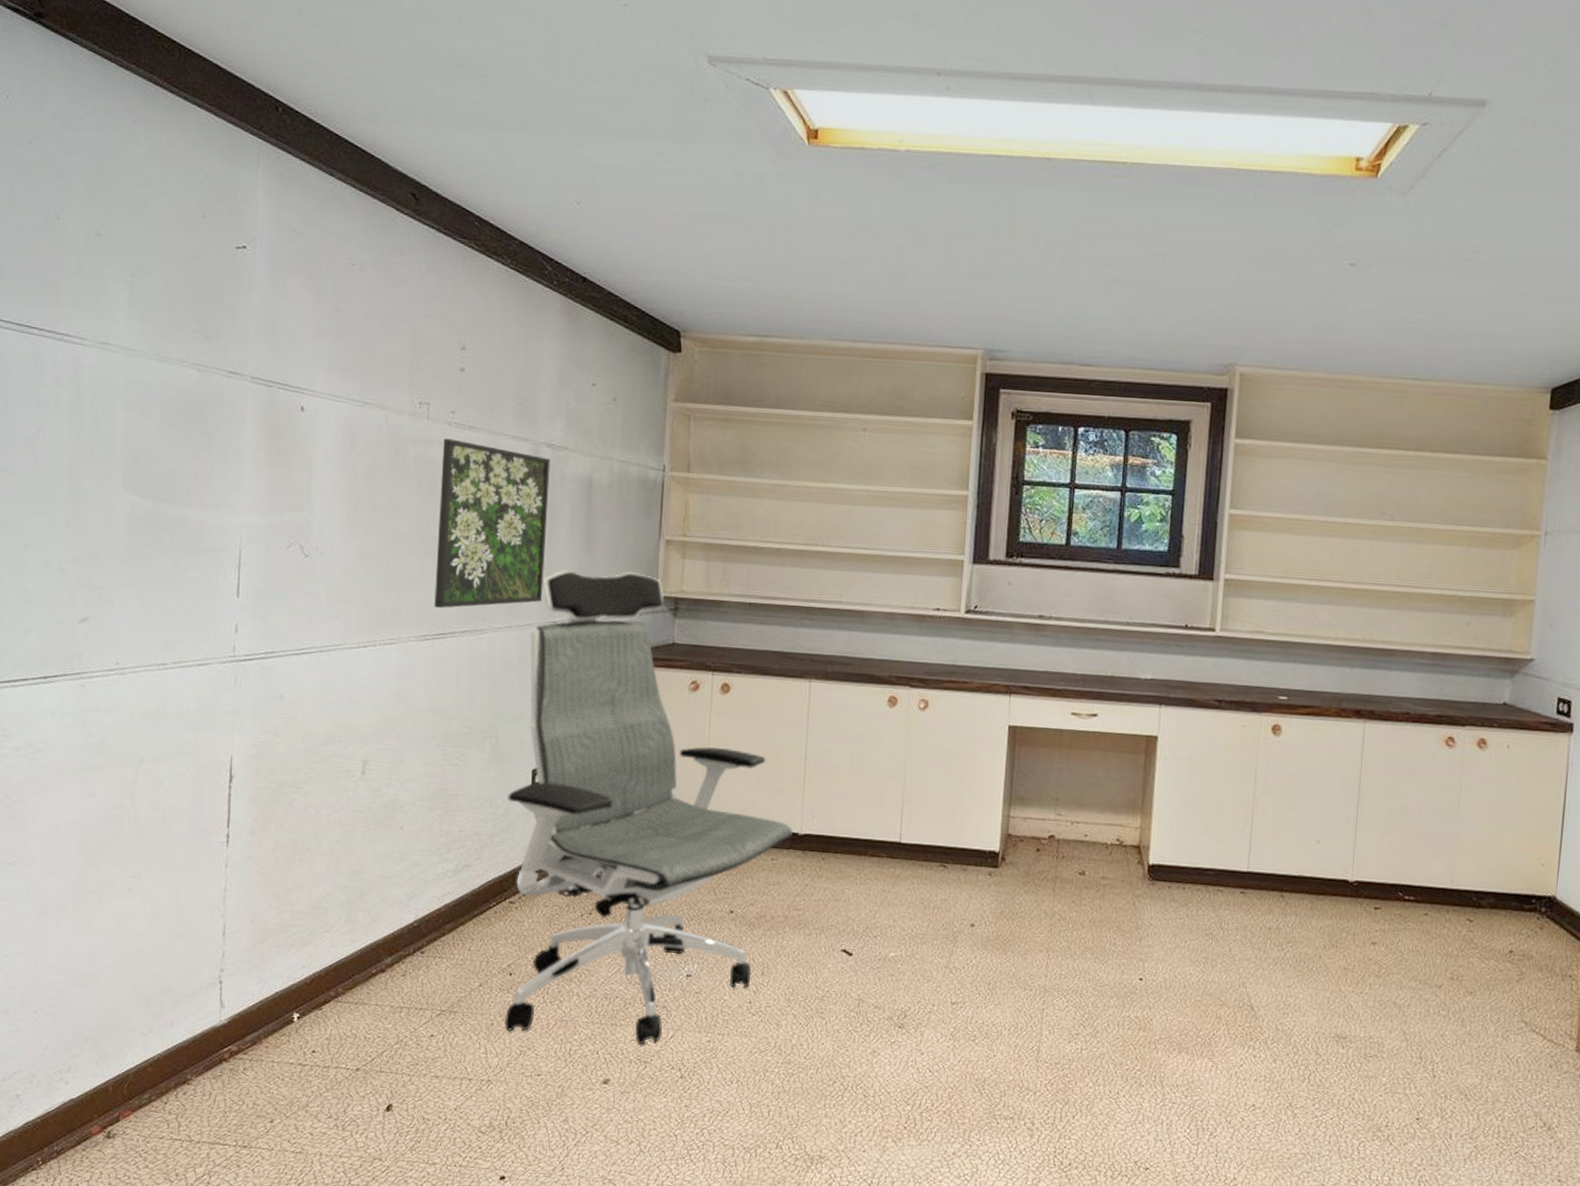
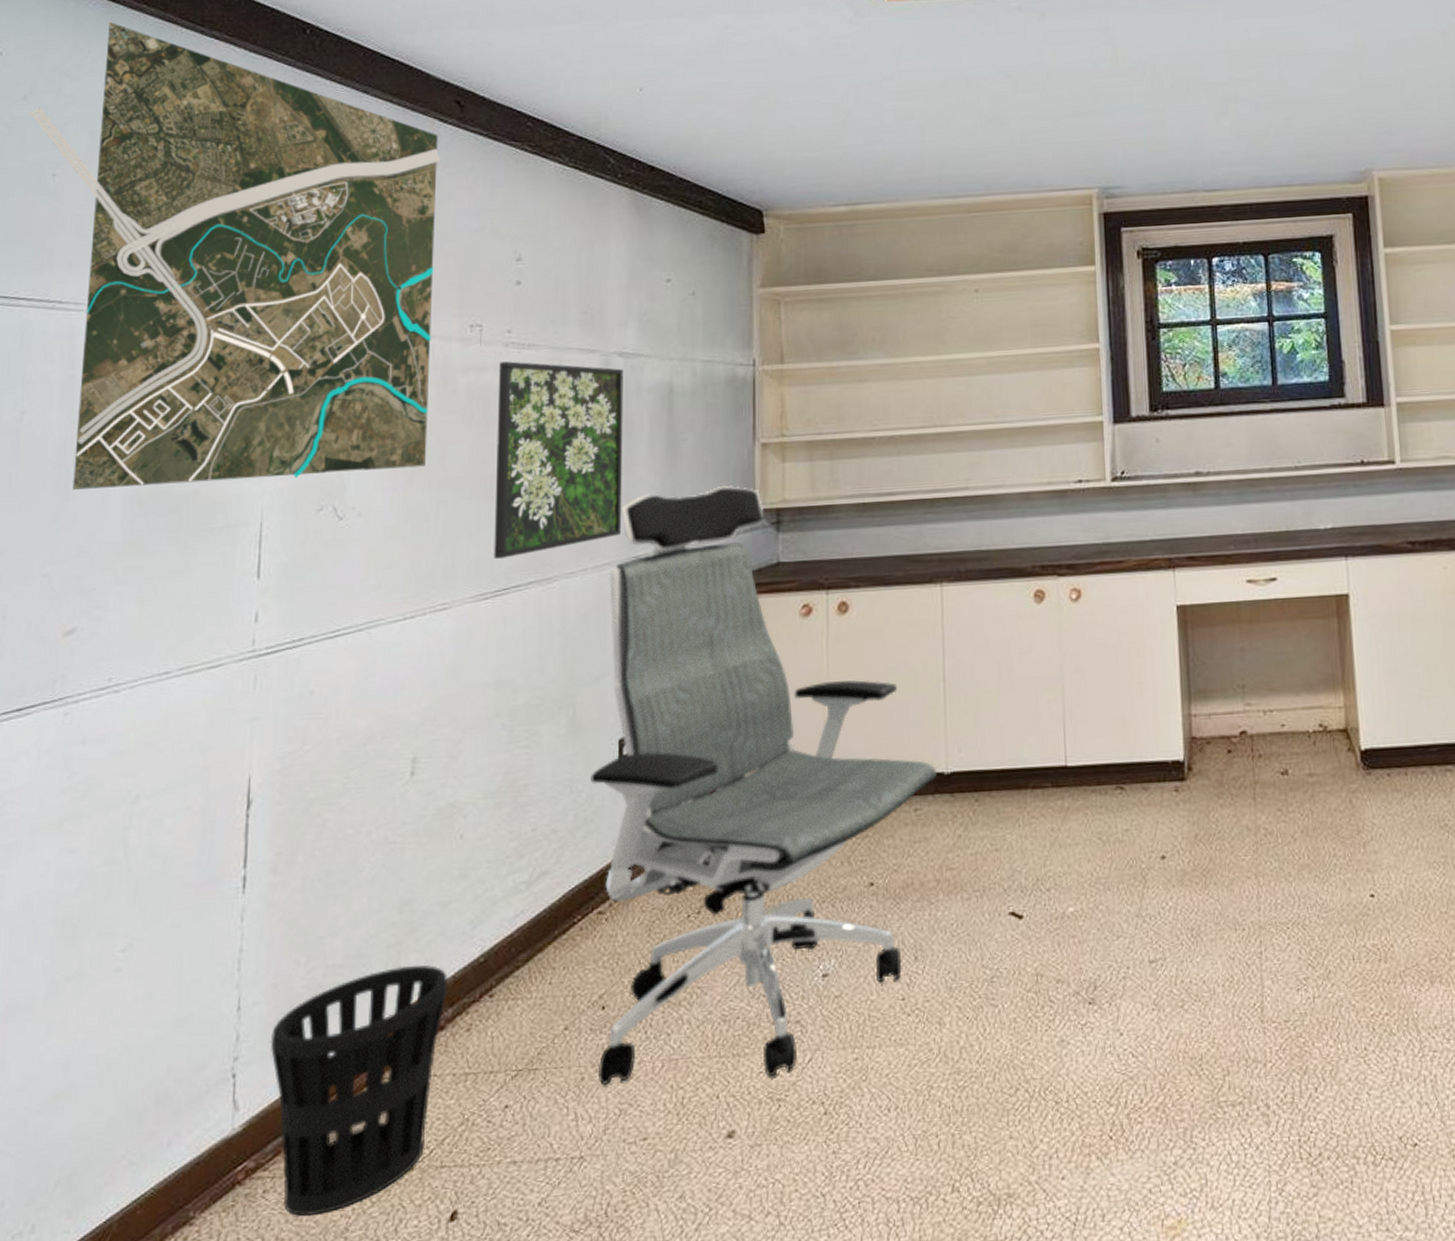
map: none [34,77,397,521] -> present [29,21,440,490]
wastebasket: none [248,920,389,1092] -> present [270,965,449,1216]

